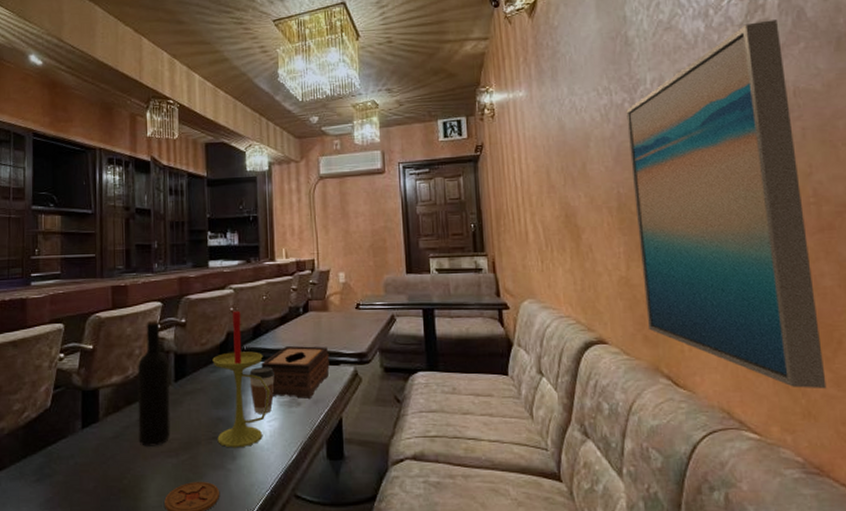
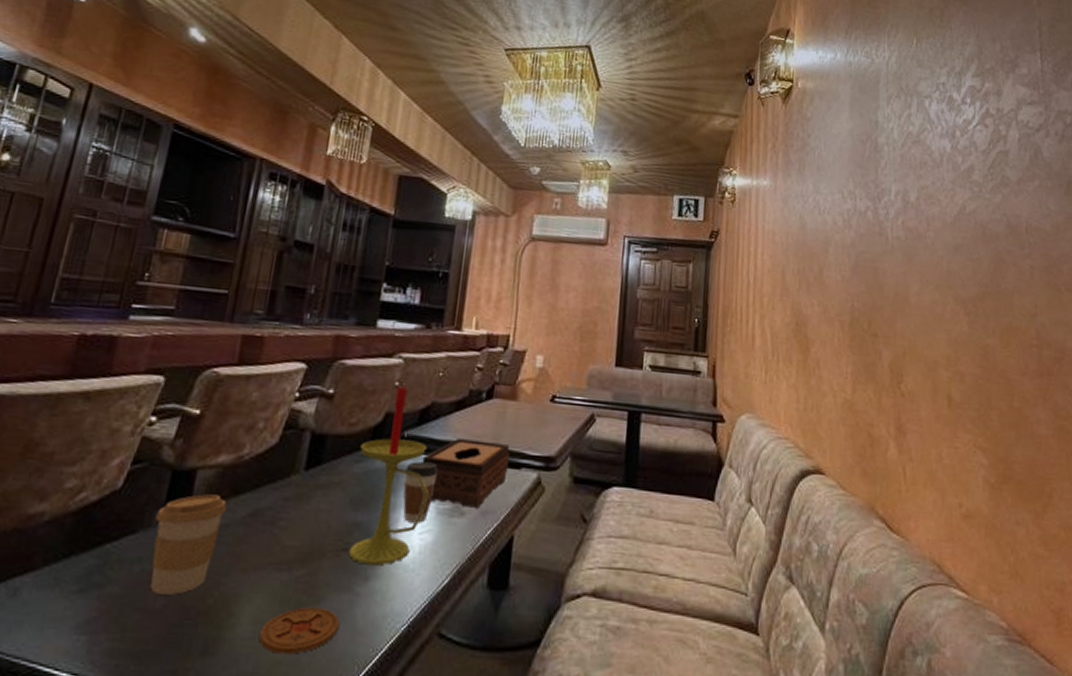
coffee cup: none [77,406,124,479] -> present [150,494,227,595]
wine bottle: present [137,319,171,447] -> none [240,385,302,555]
wall art: present [626,20,827,389] -> none [867,152,1035,547]

